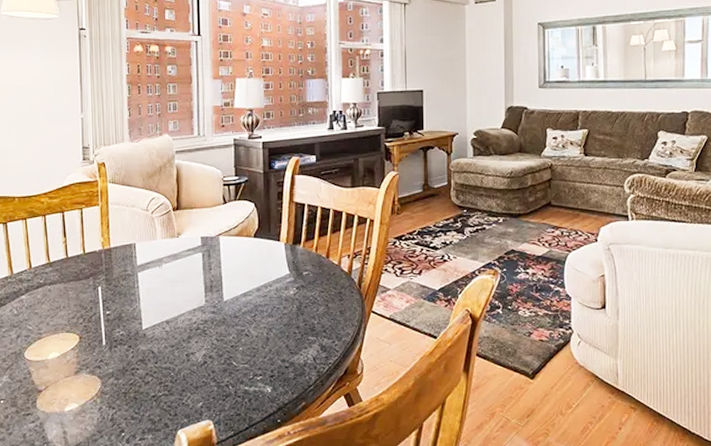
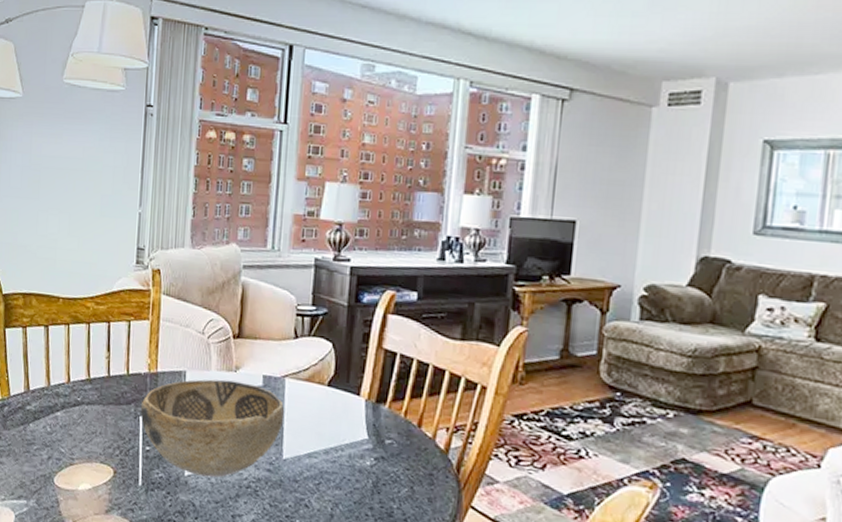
decorative bowl: none [98,245,221,327] -> present [140,379,284,478]

